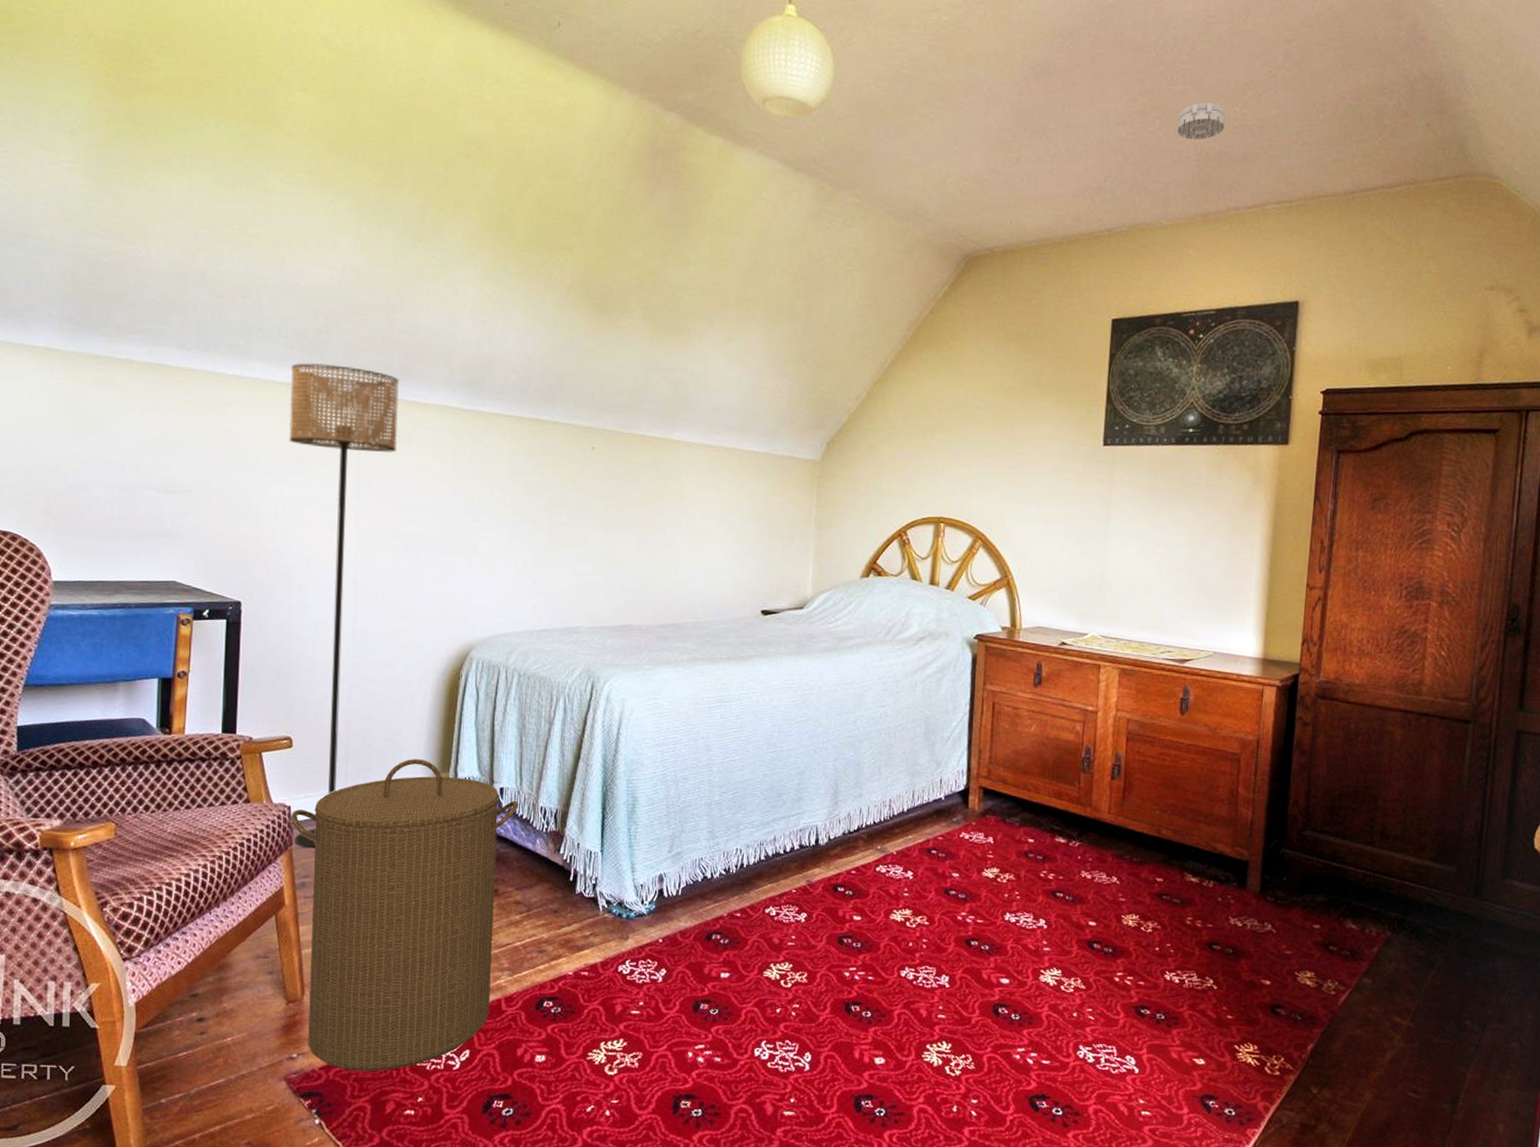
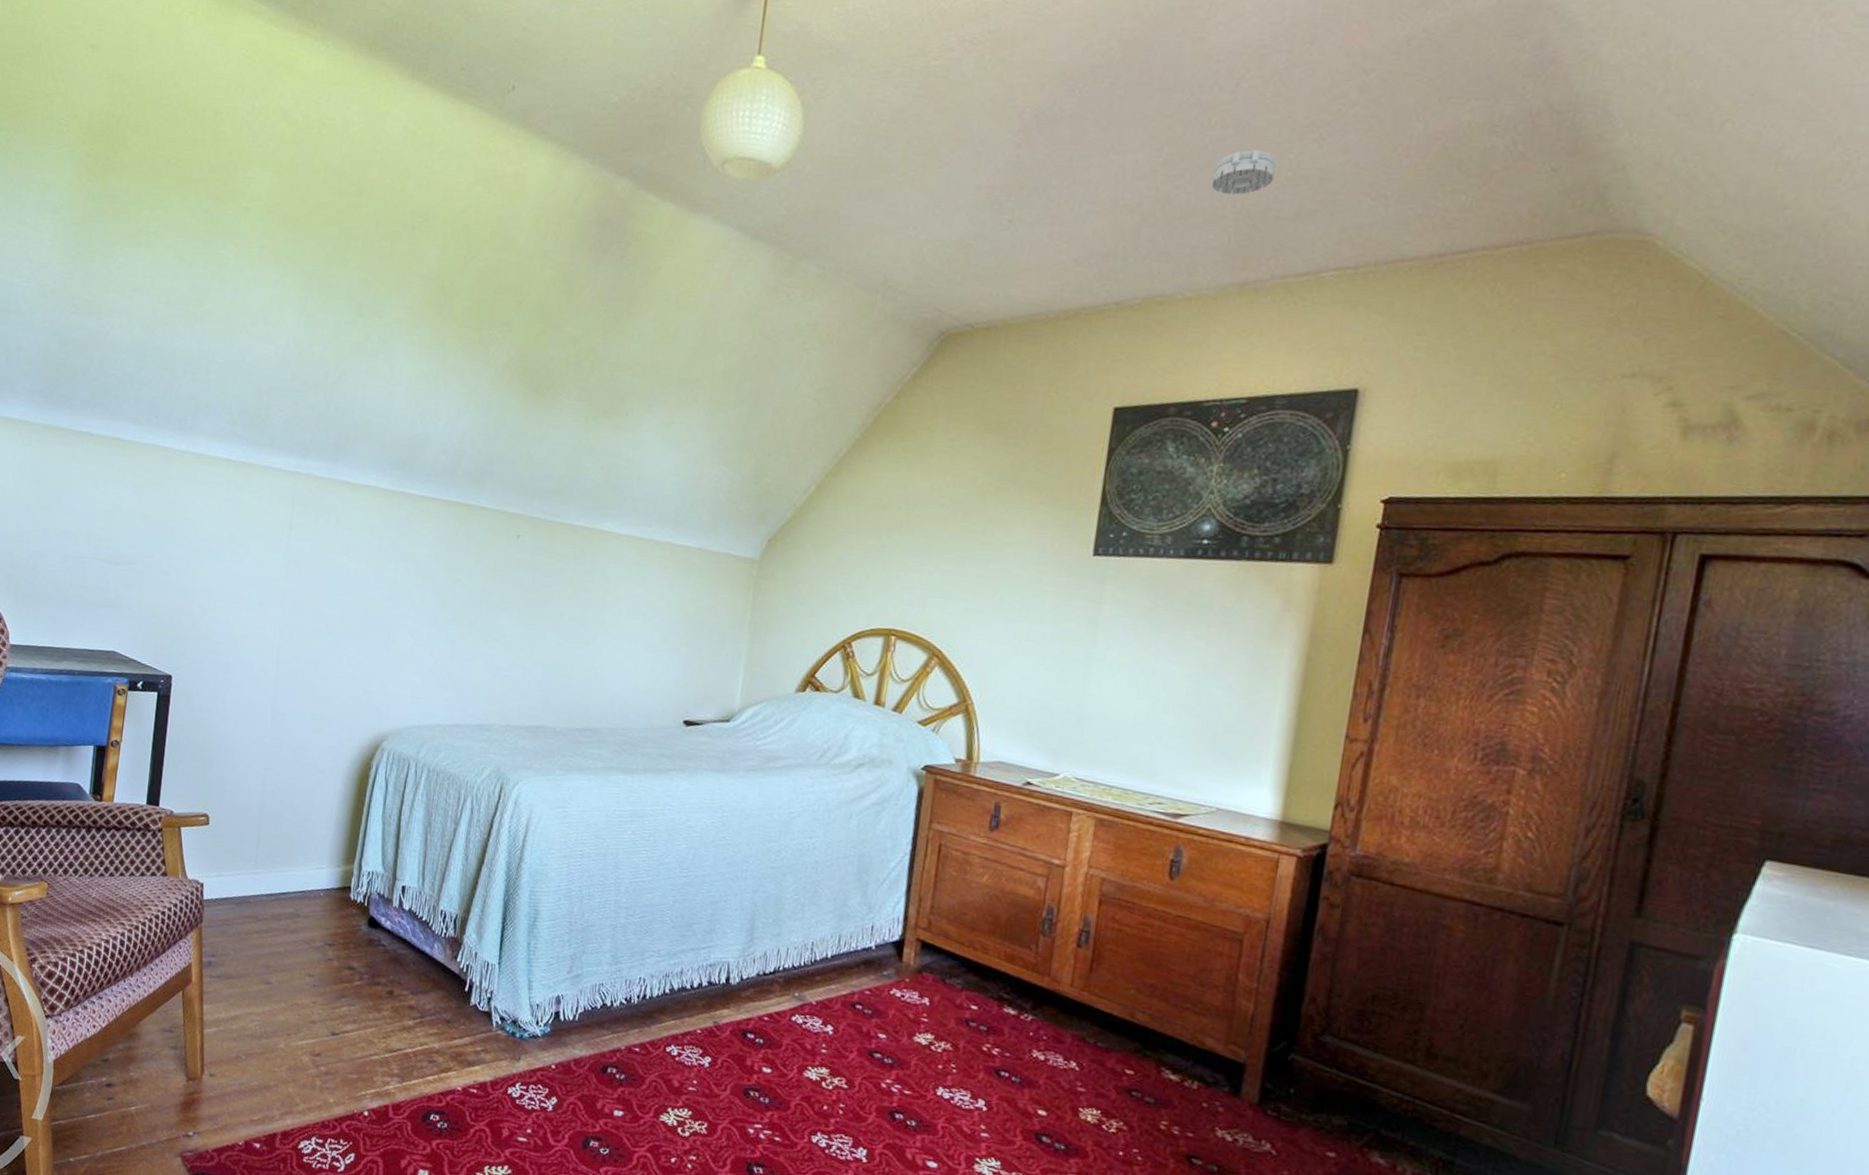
floor lamp: present [289,362,399,848] -> none [204,439,332,928]
laundry hamper: present [290,759,519,1072] -> none [202,847,420,1163]

